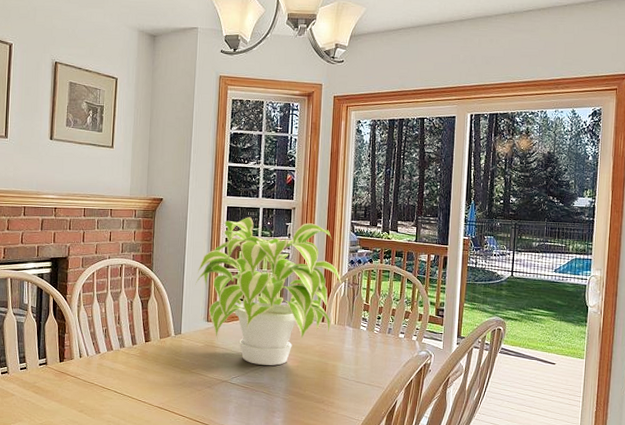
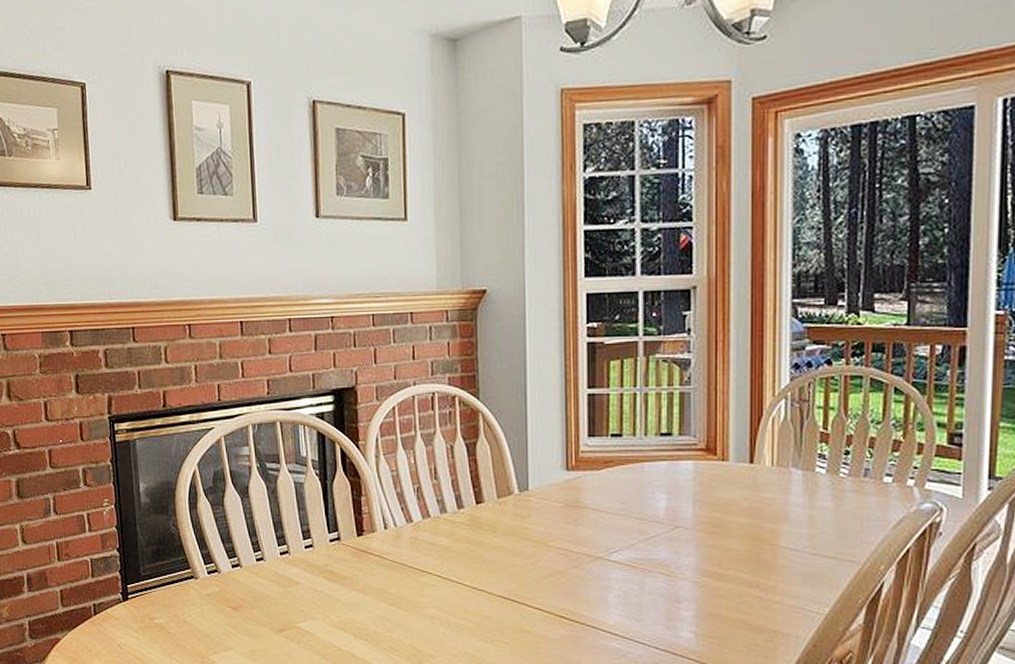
plant: present [195,217,342,366] -> none [544,307,781,533]

